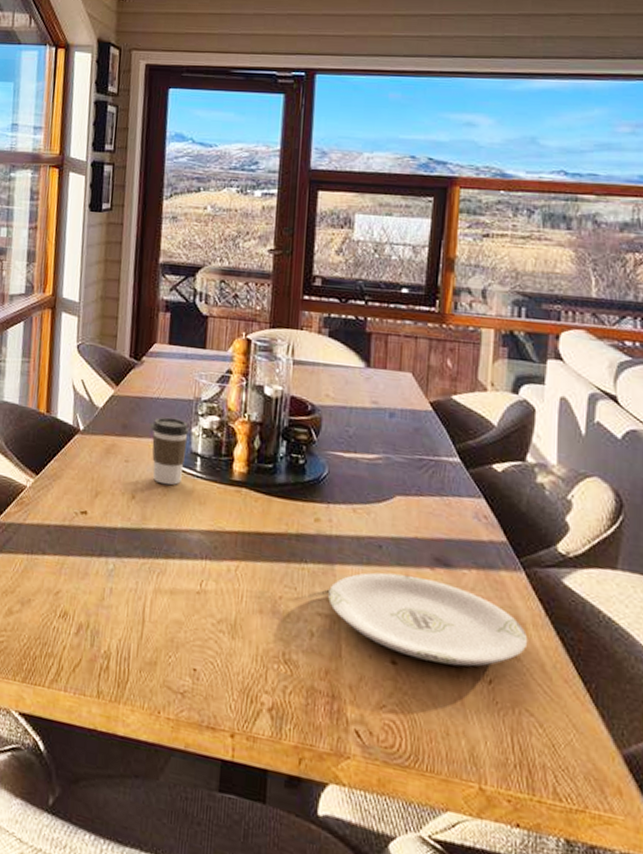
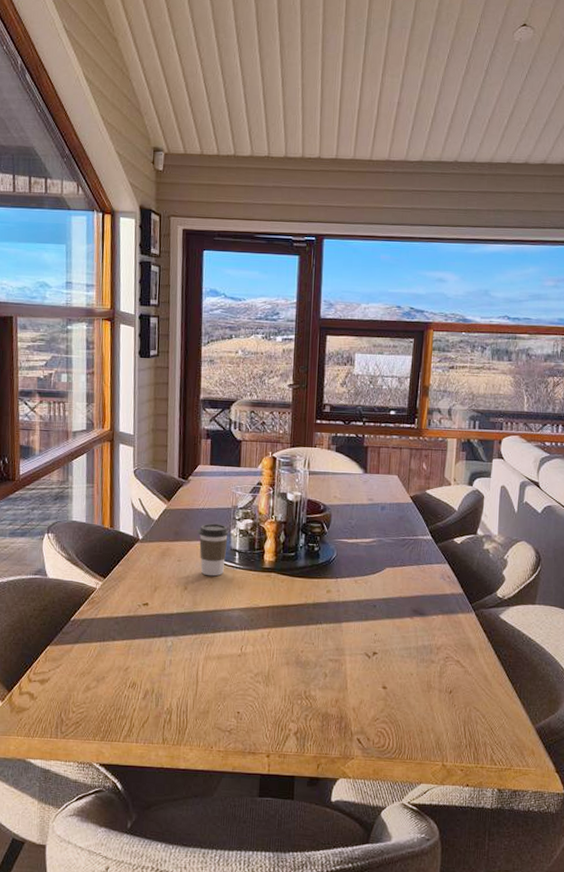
plate: present [327,572,528,667] -> none [337,624,476,684]

